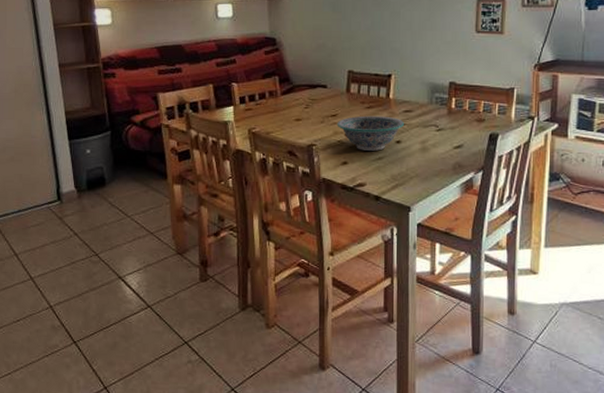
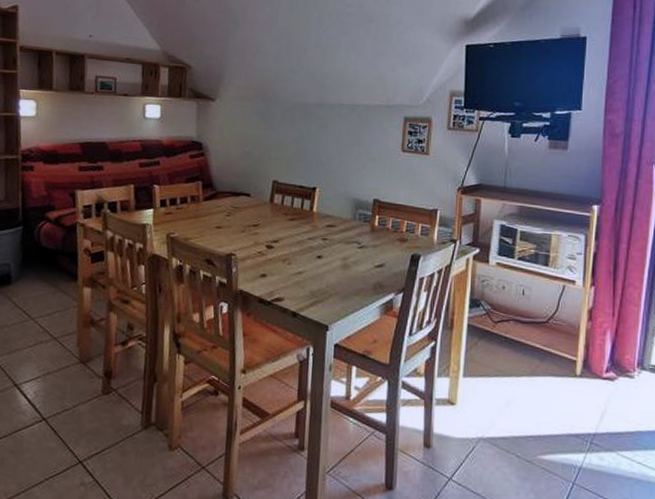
decorative bowl: present [336,115,405,151] -> none [258,227,327,265]

